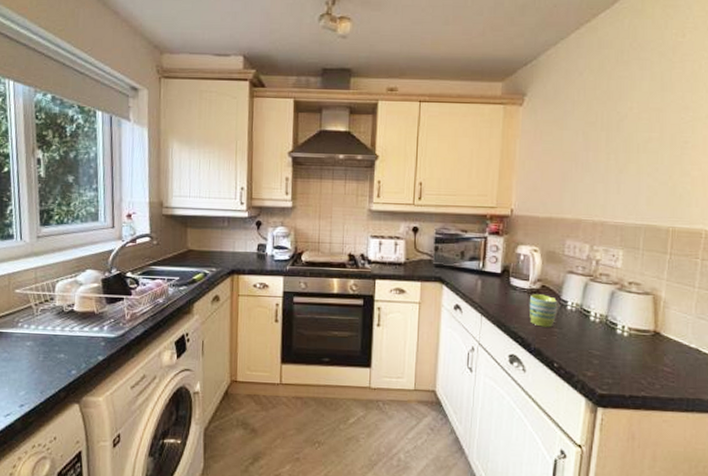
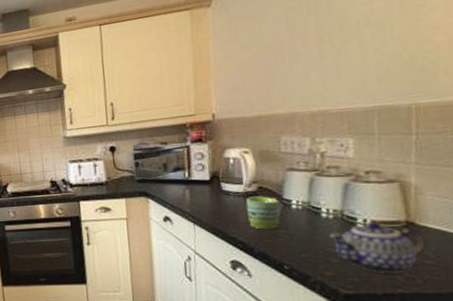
teapot: none [593,328,667,378] -> present [328,221,427,274]

